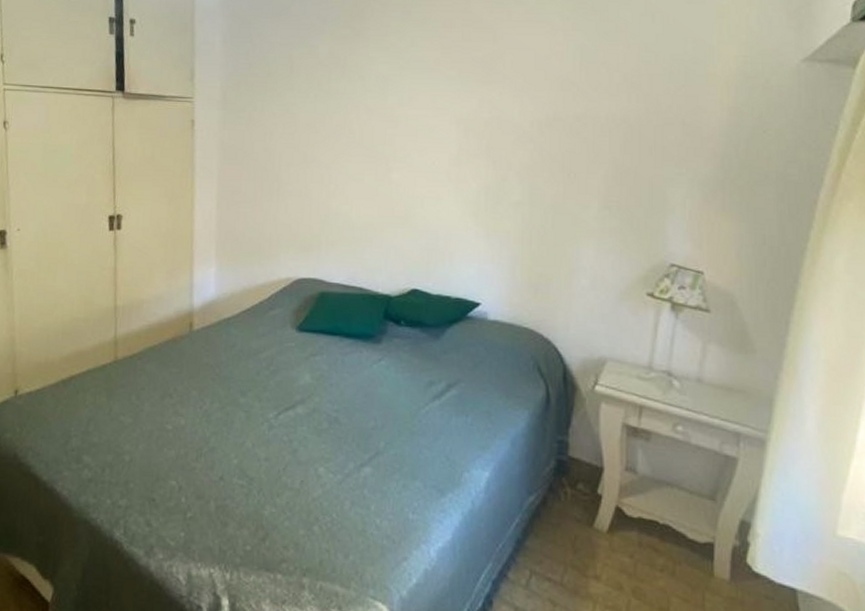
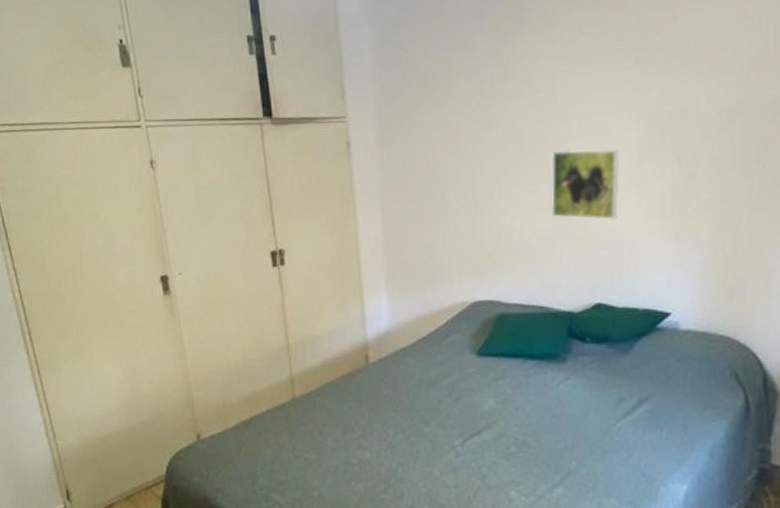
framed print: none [375,145,441,213] -> present [551,149,620,221]

